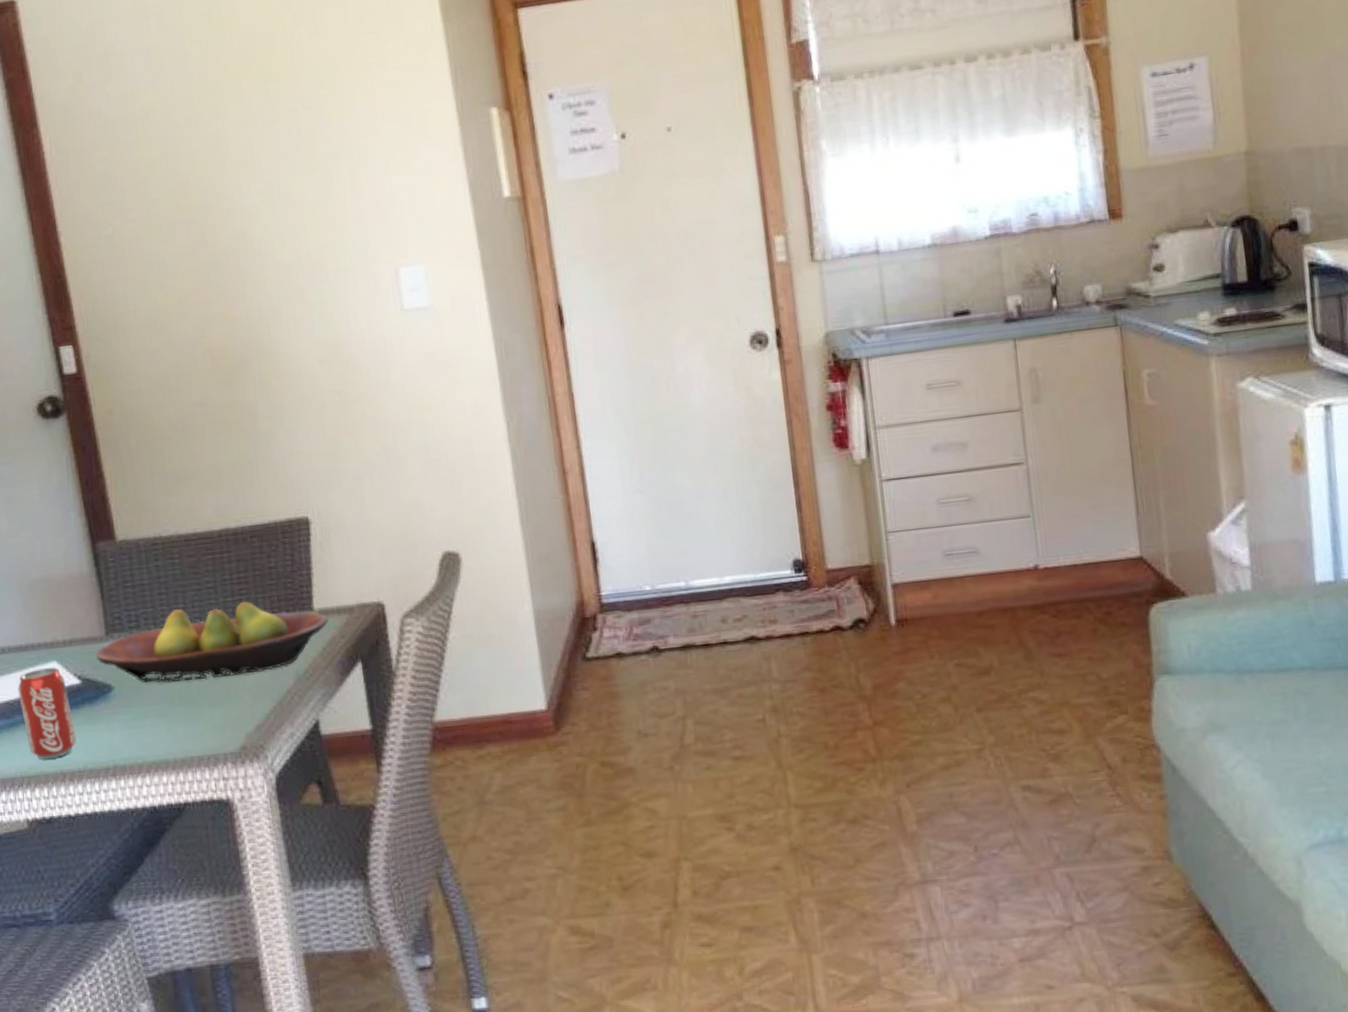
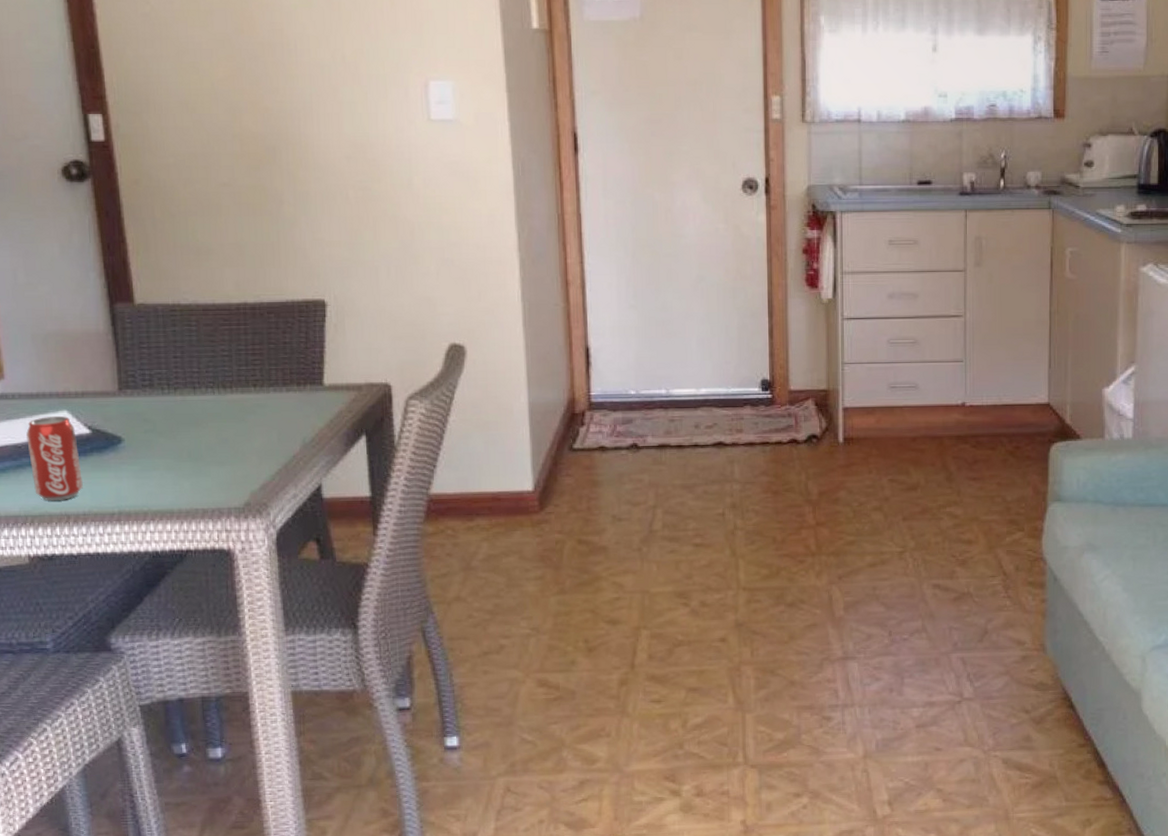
fruit bowl: present [96,602,329,683] -> none [107,372,338,440]

